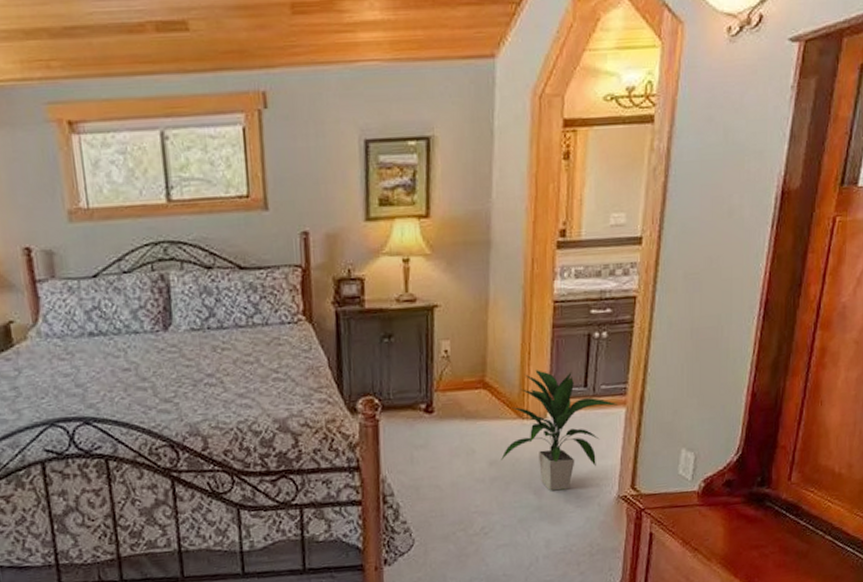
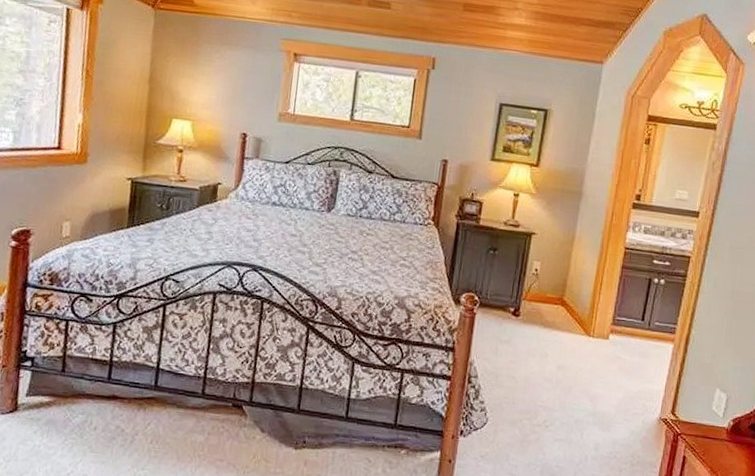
indoor plant: present [501,370,617,491] -> none [567,299,667,403]

